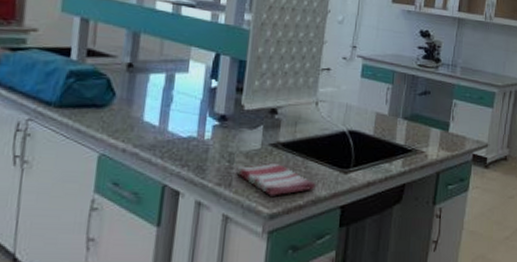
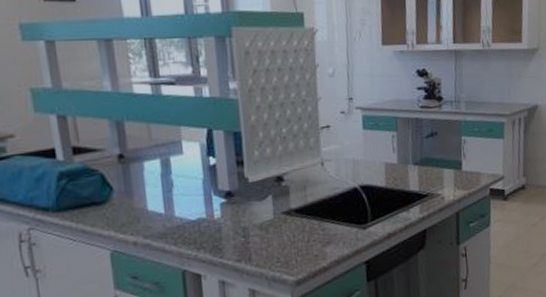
dish towel: present [236,162,317,196] -> none [253,230,338,264]

